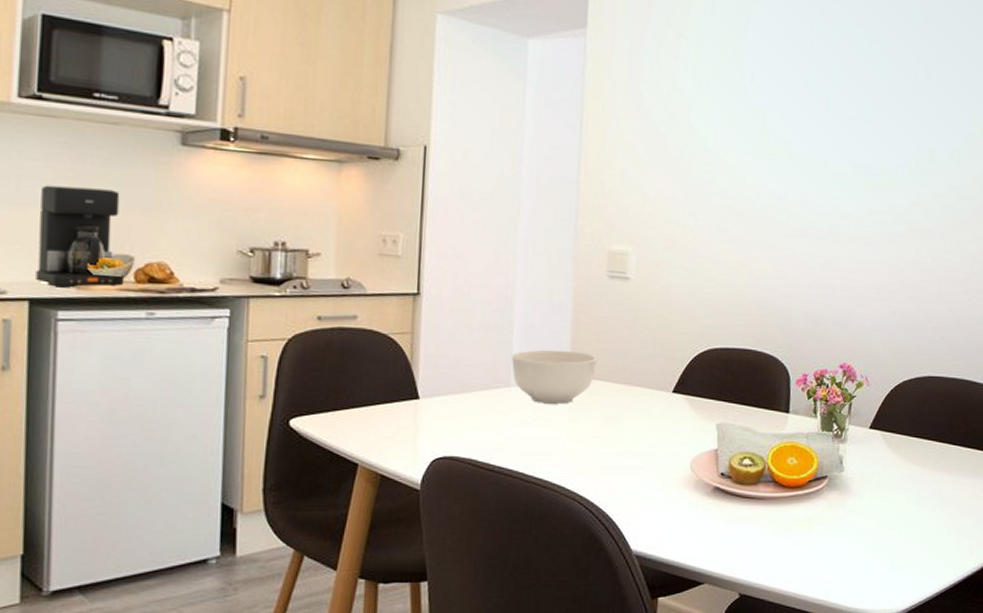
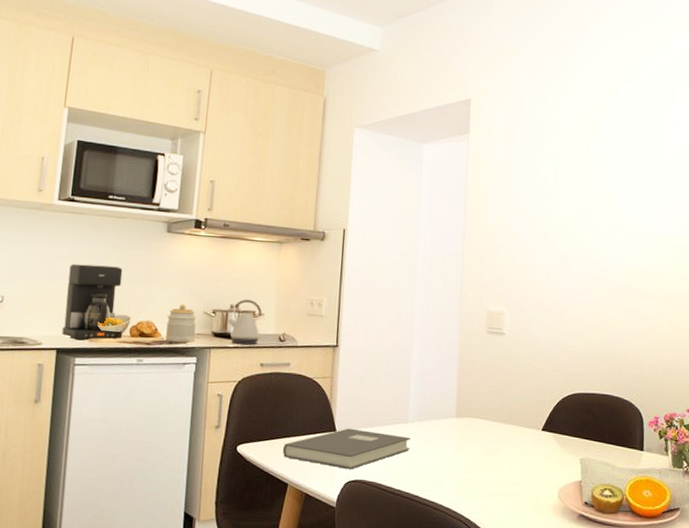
jar: none [184,240,228,292] -> present [165,304,196,344]
kettle: none [270,234,319,294] -> present [227,299,262,345]
book: none [349,394,513,444] -> present [282,428,411,469]
bowl: present [510,349,597,404] -> none [408,392,479,438]

